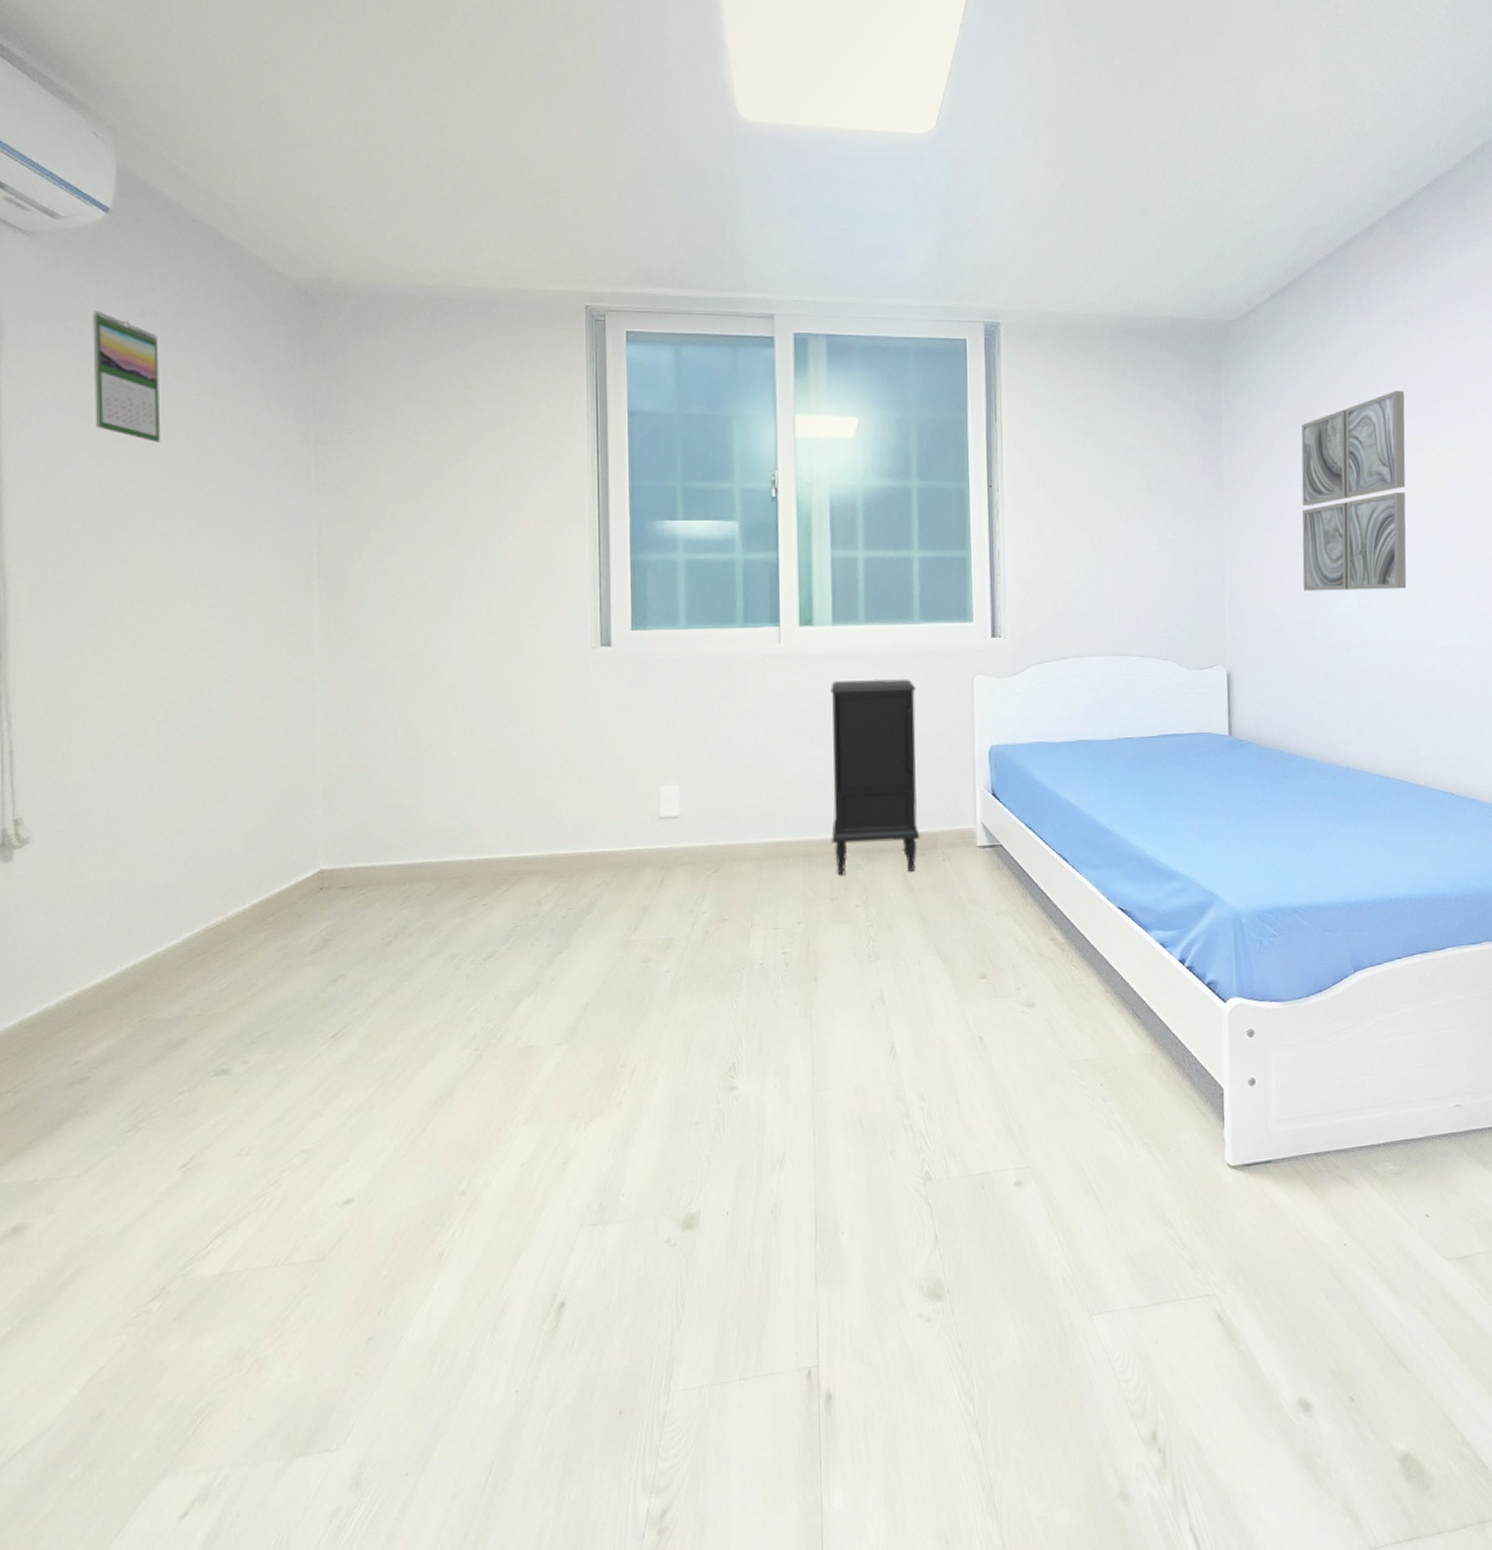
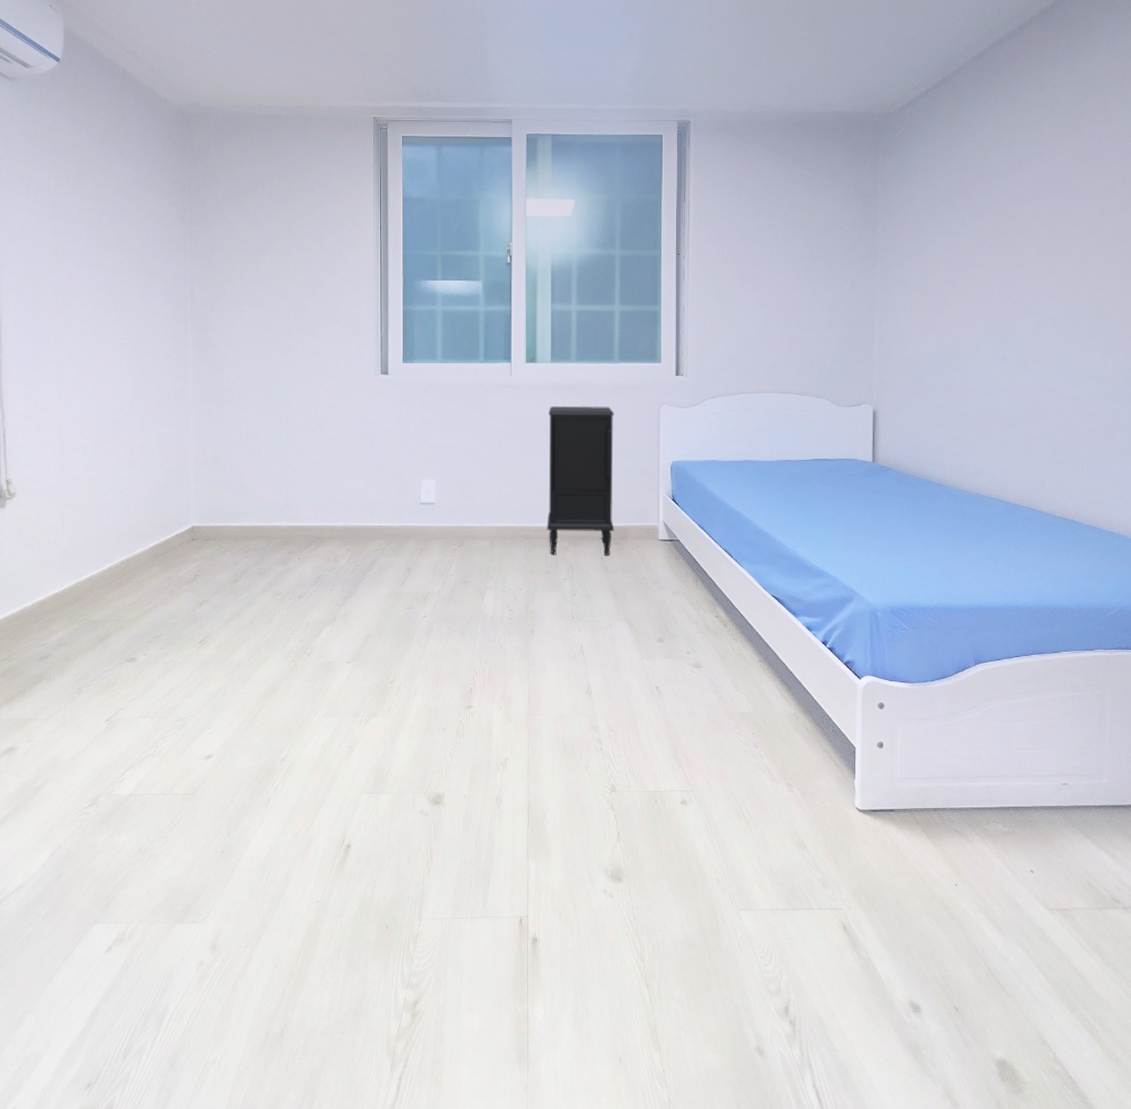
calendar: present [93,311,161,442] -> none [50,132,92,224]
wall art: present [1301,390,1407,591] -> none [945,170,1047,344]

